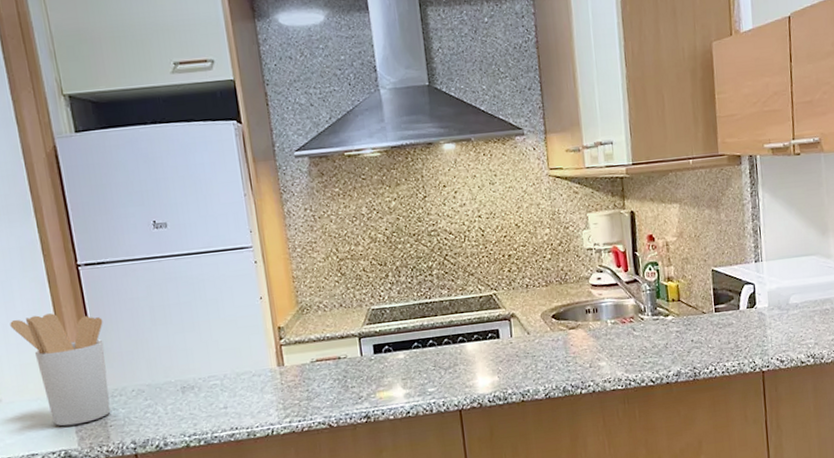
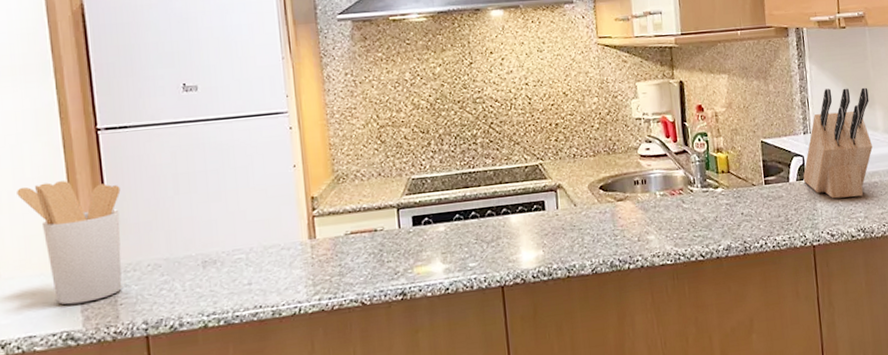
knife block: none [753,214,825,326] -> present [803,87,873,199]

